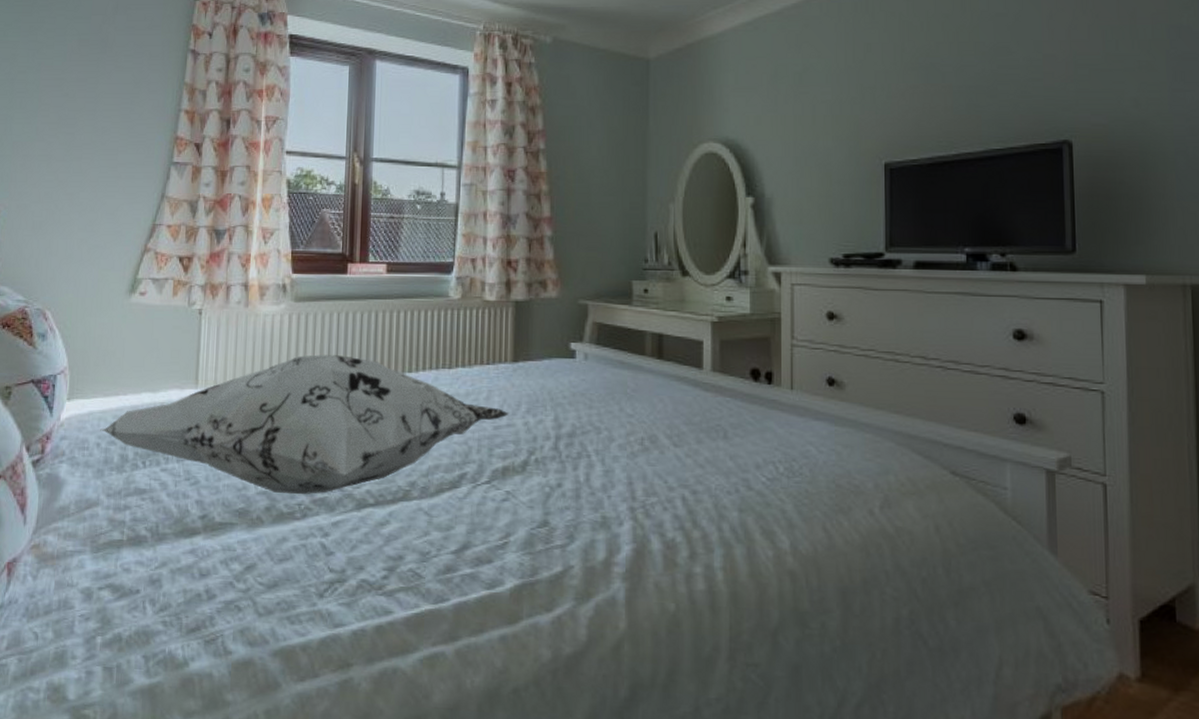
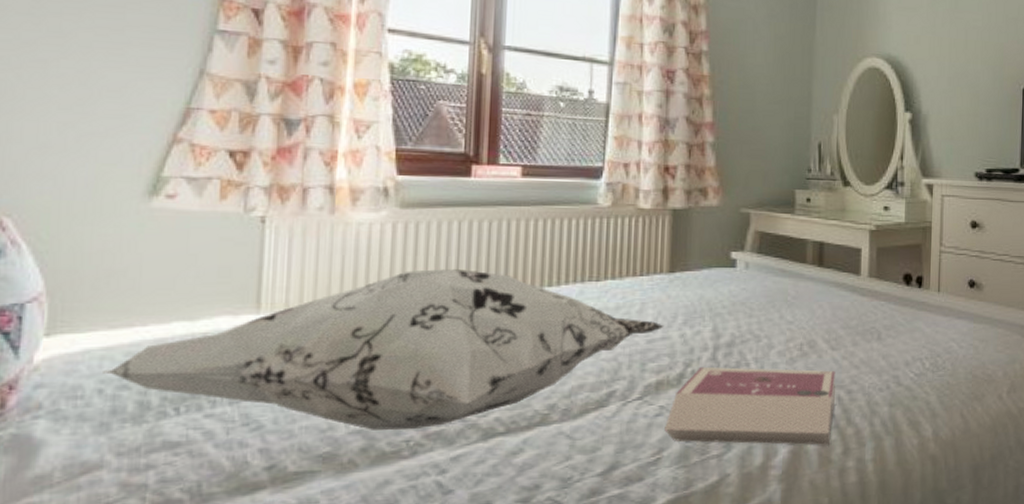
book: none [511,455,679,547] -> present [665,366,836,445]

